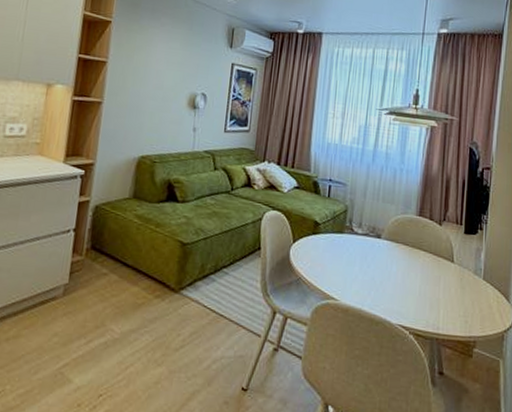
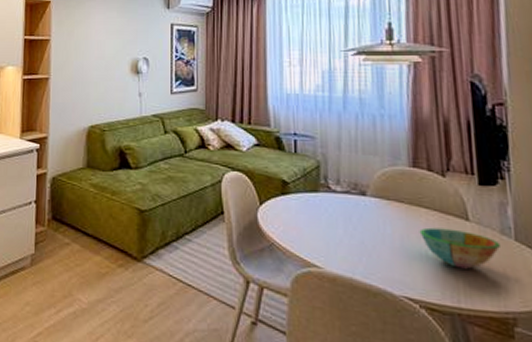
bowl: none [417,267,474,302] -> present [419,227,502,269]

